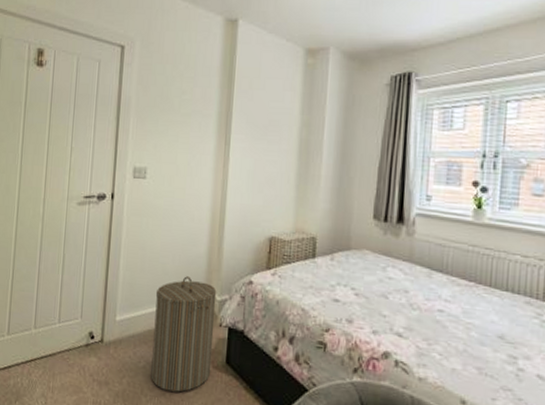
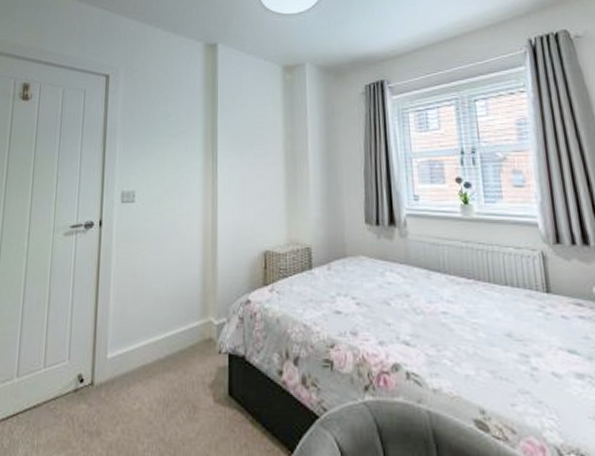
laundry hamper: present [150,276,217,393] -> none [147,301,214,435]

